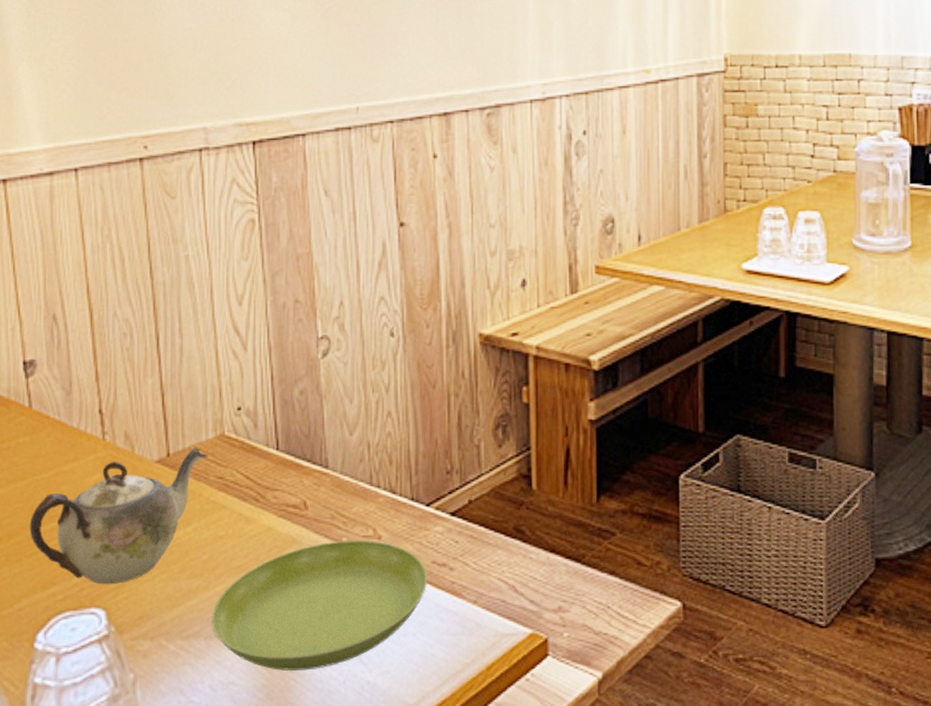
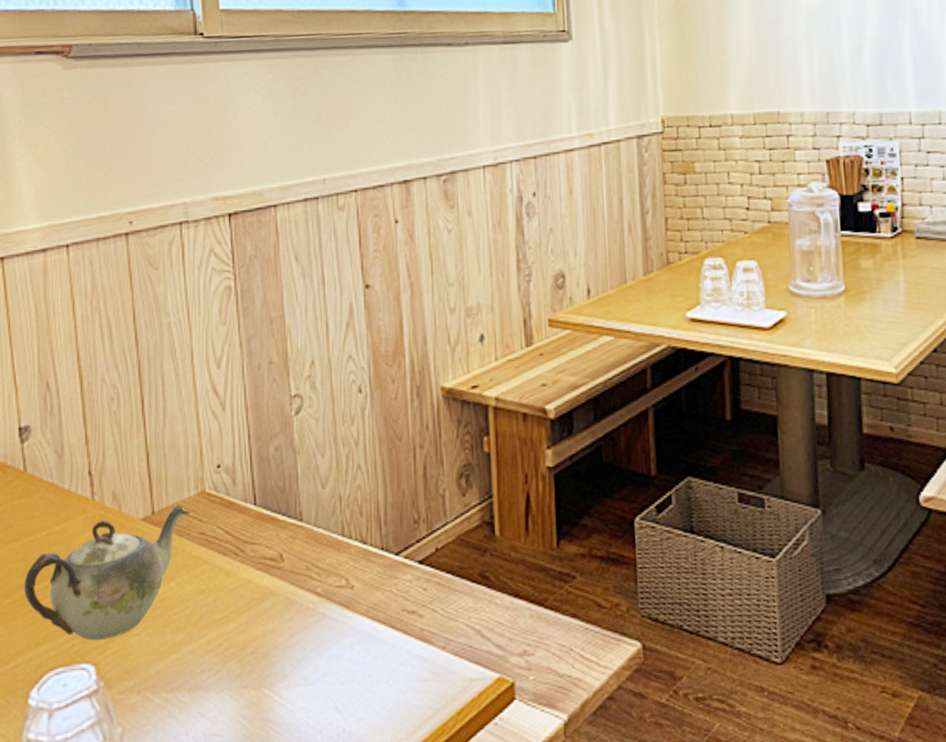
saucer: present [212,539,428,671] -> none [195,589,399,721]

